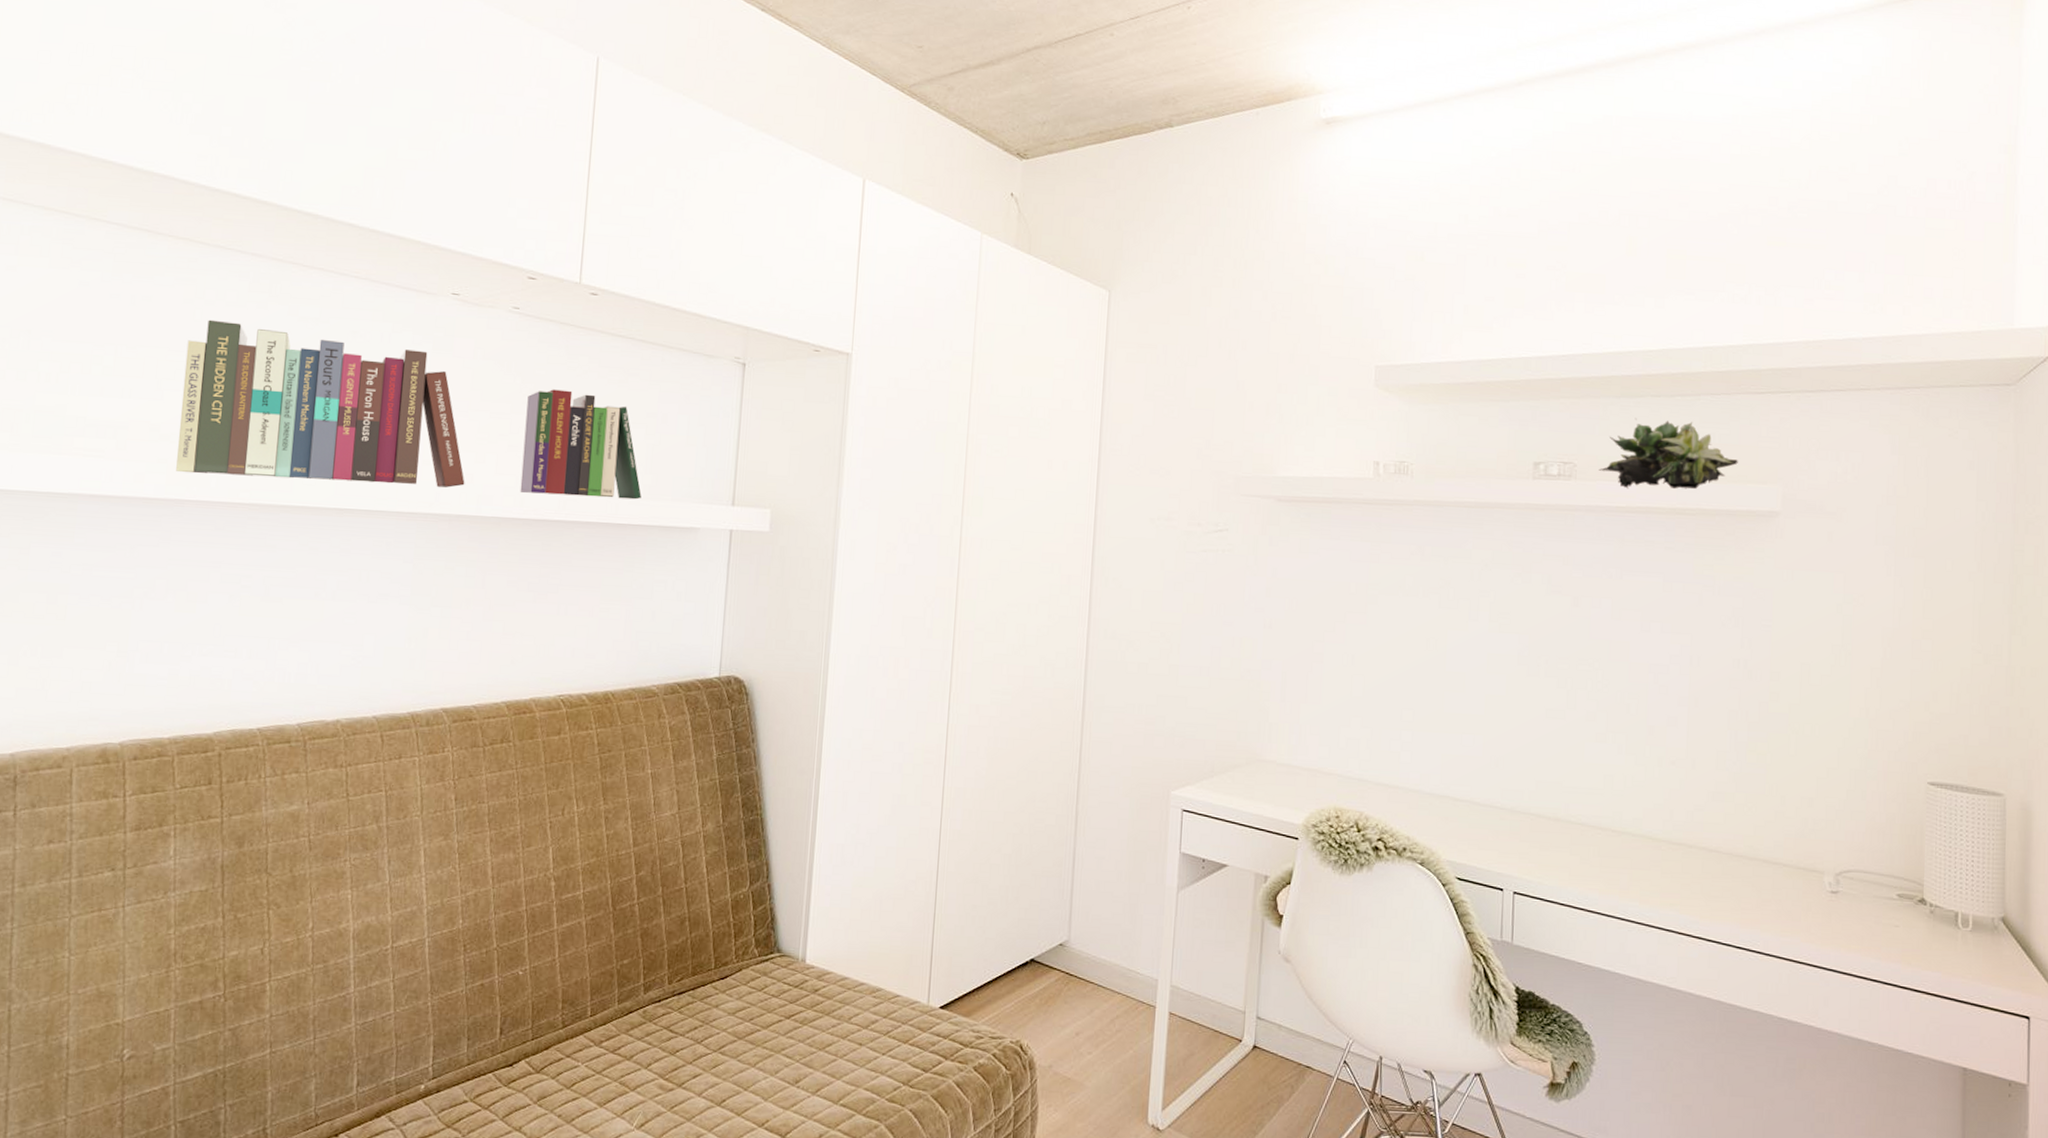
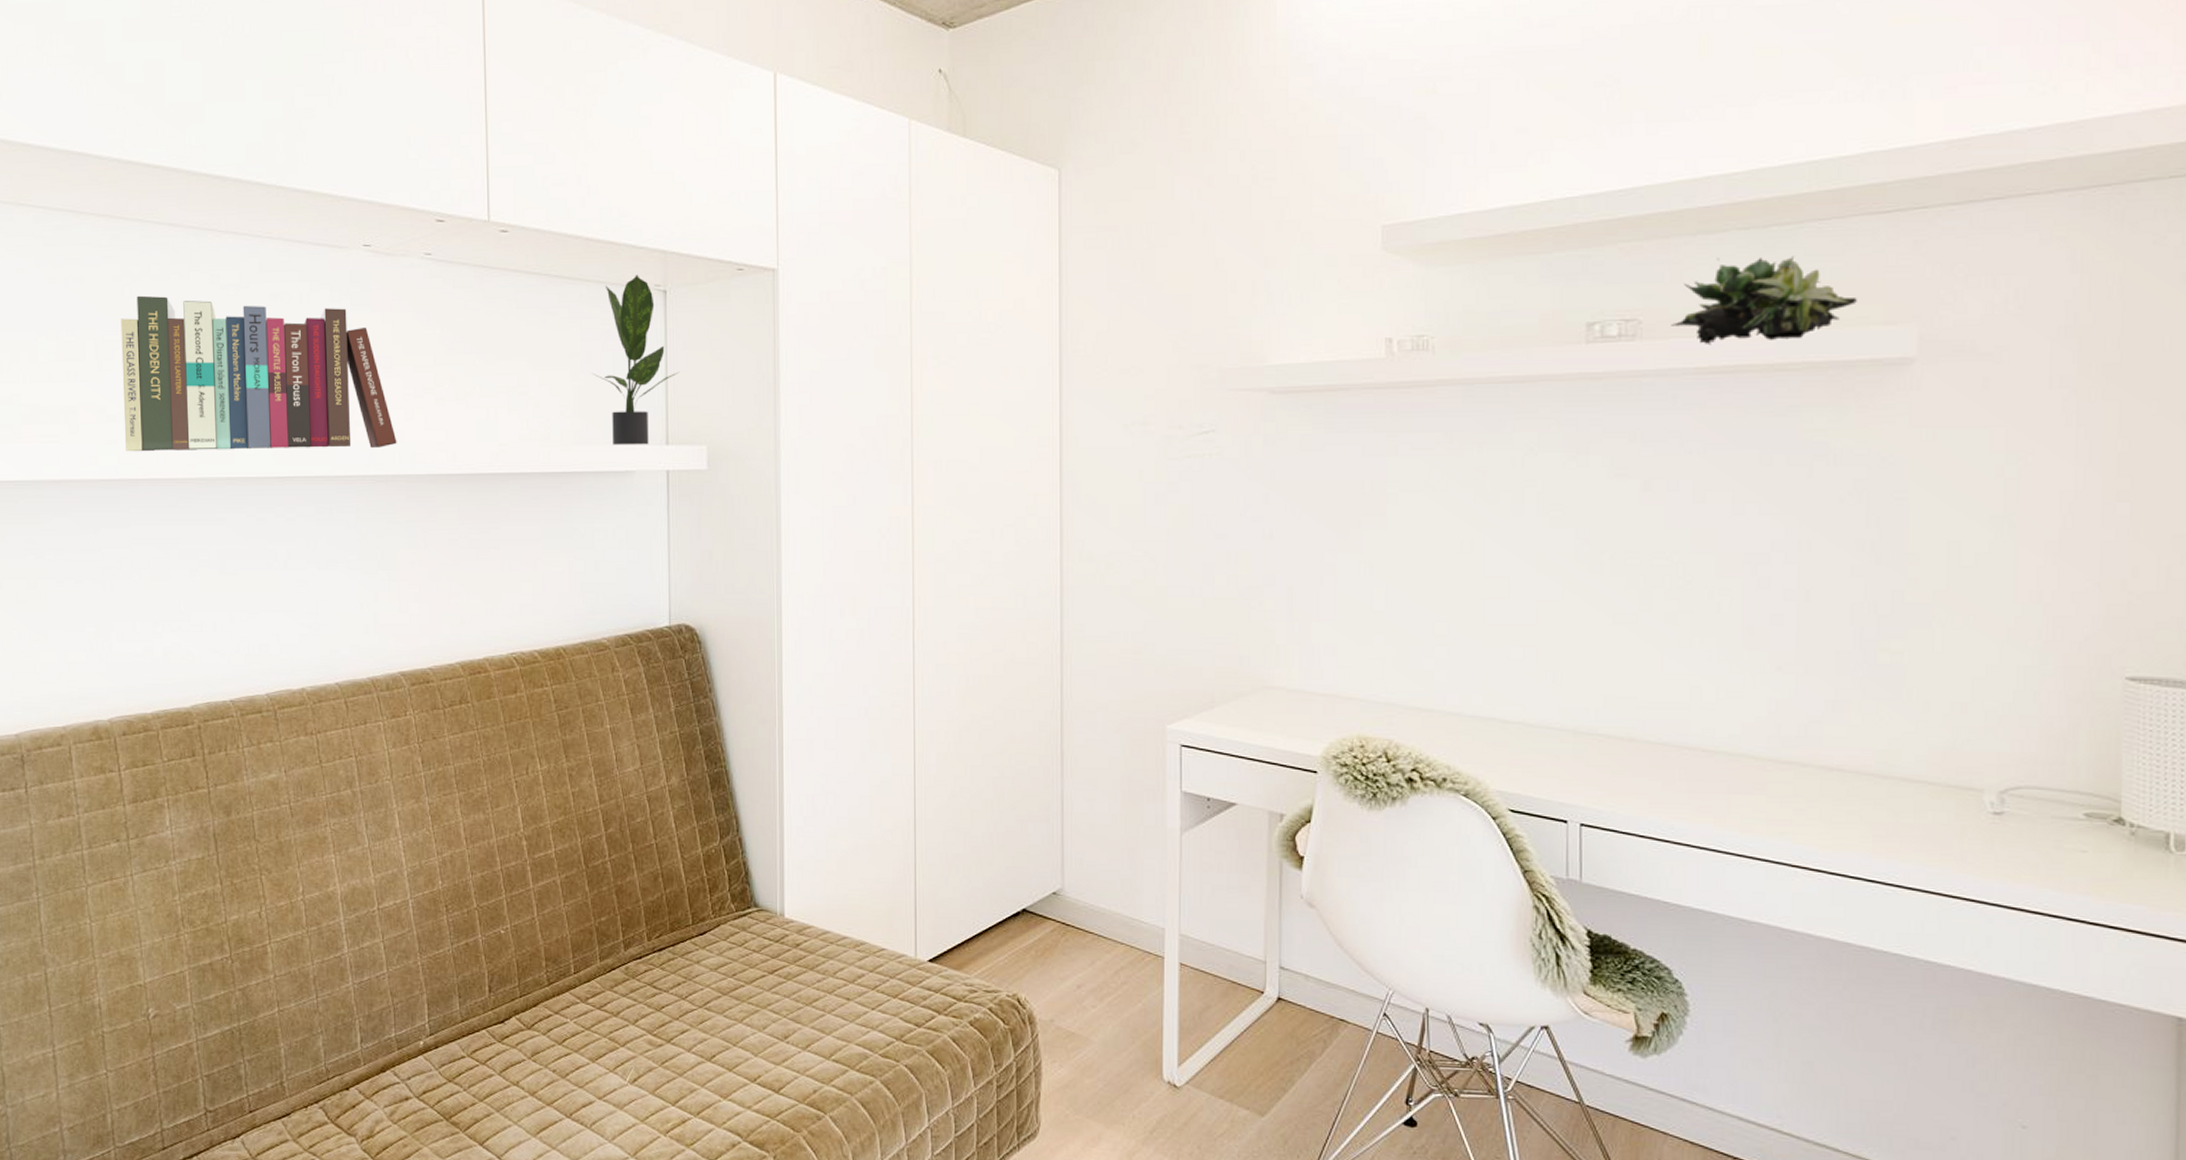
books: present [520,389,642,500] -> none [449,336,573,447]
potted plant: none [666,346,752,505] -> present [591,275,680,445]

